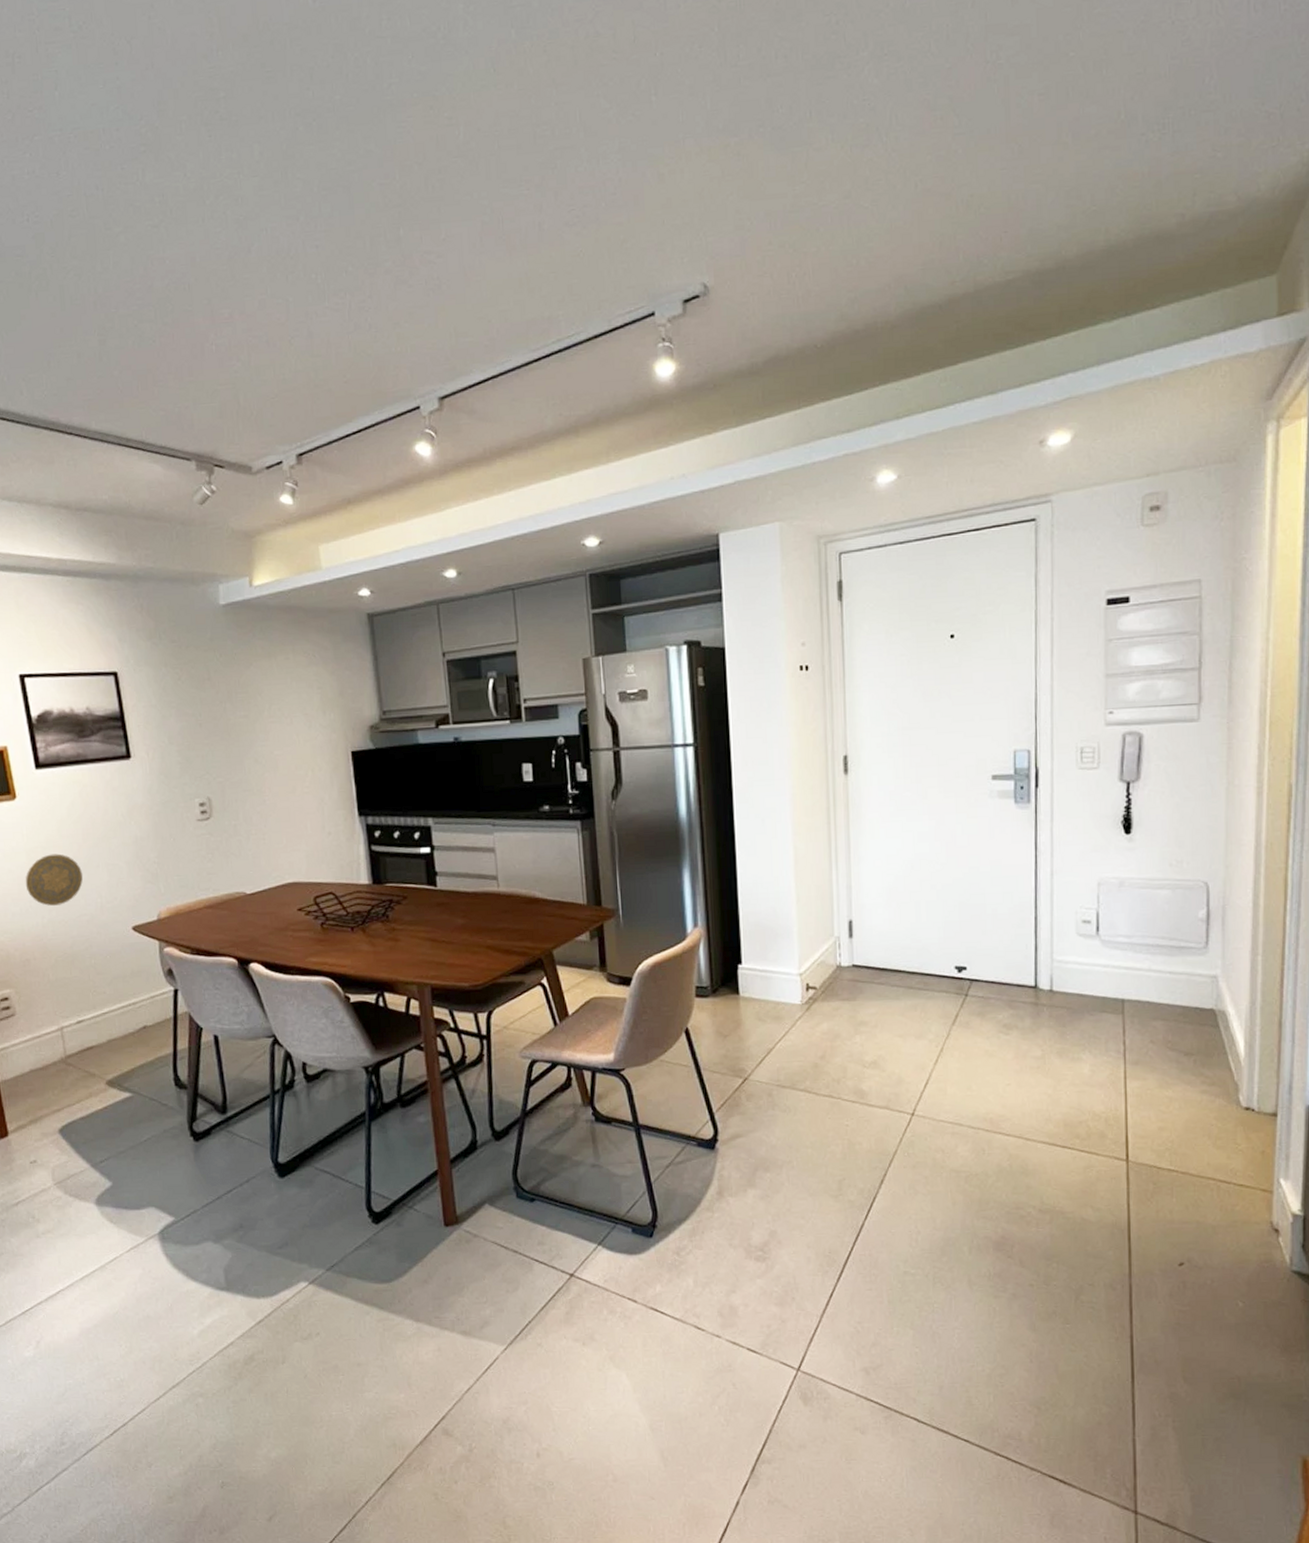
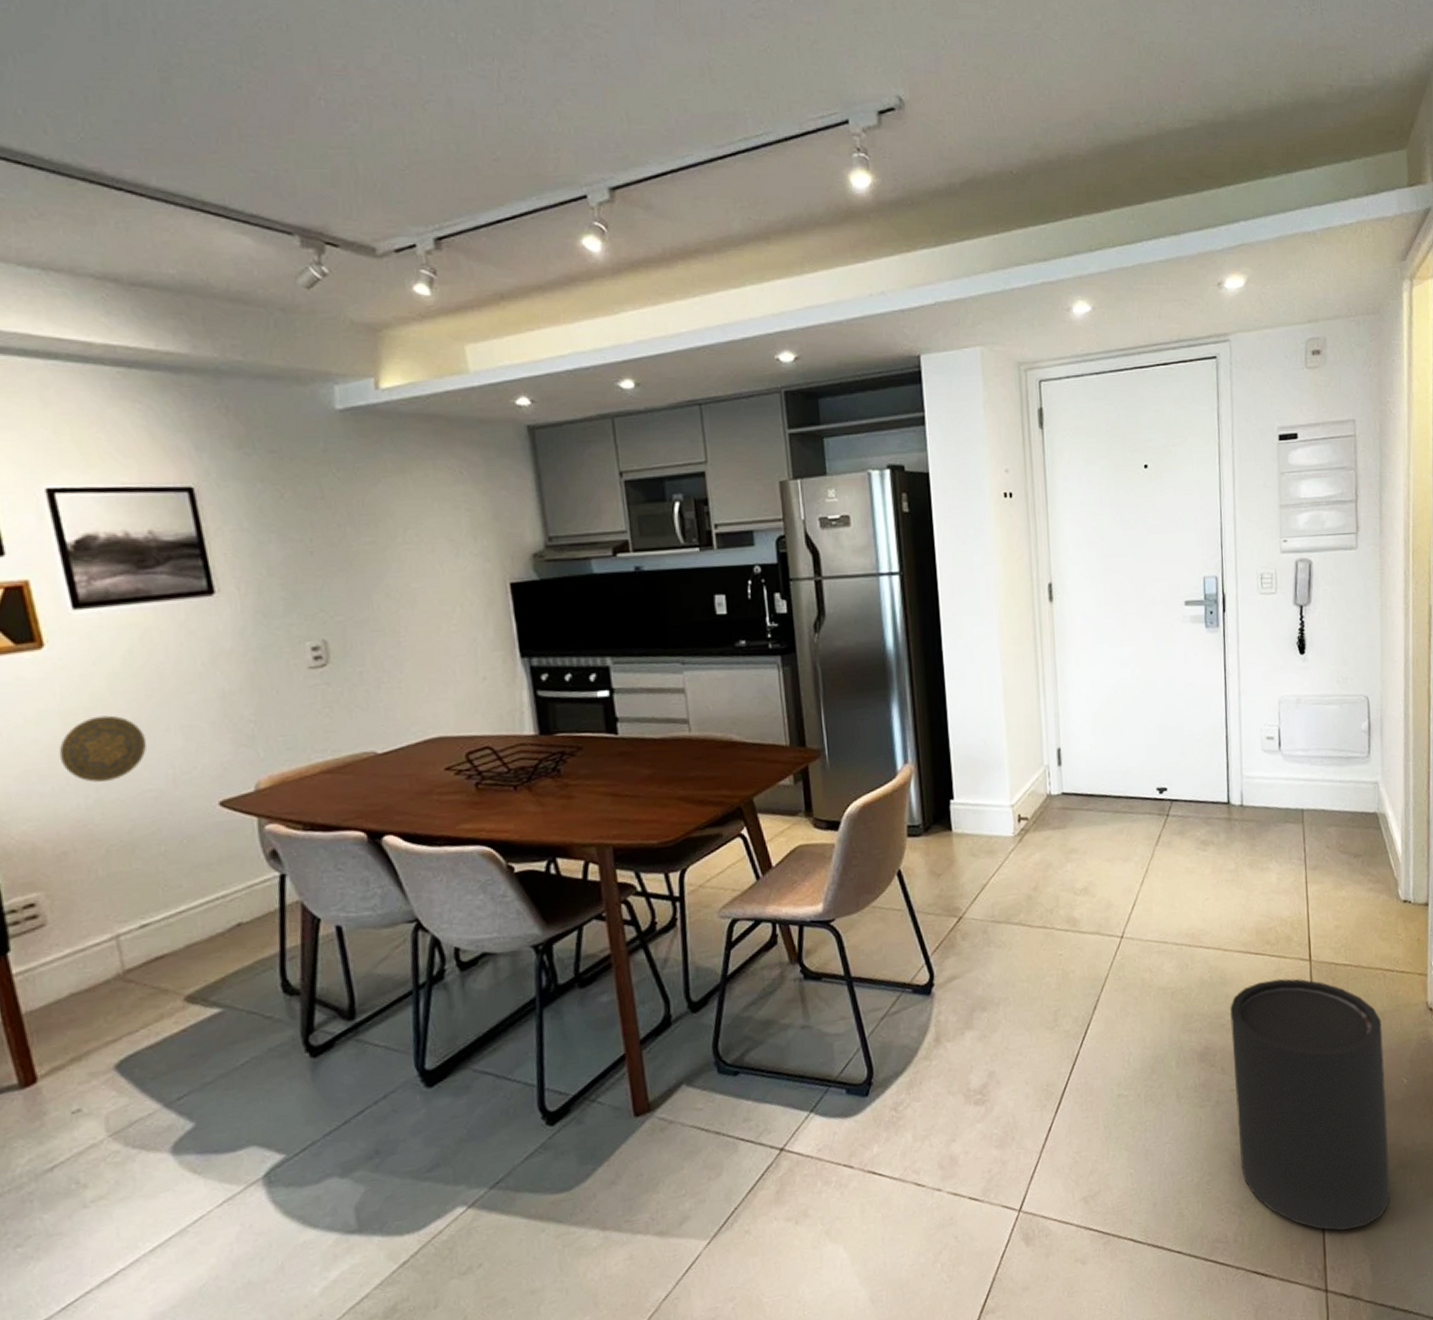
trash can: none [1030,1176,1218,1452] -> present [1229,978,1390,1231]

